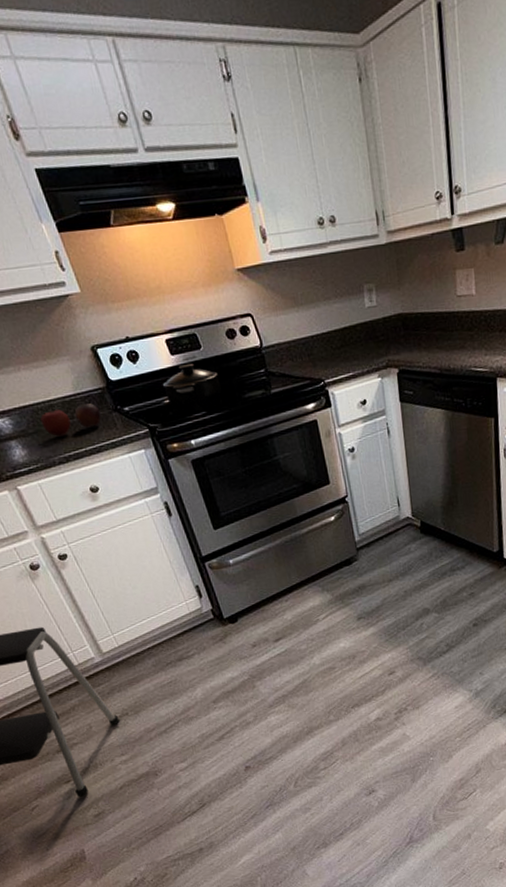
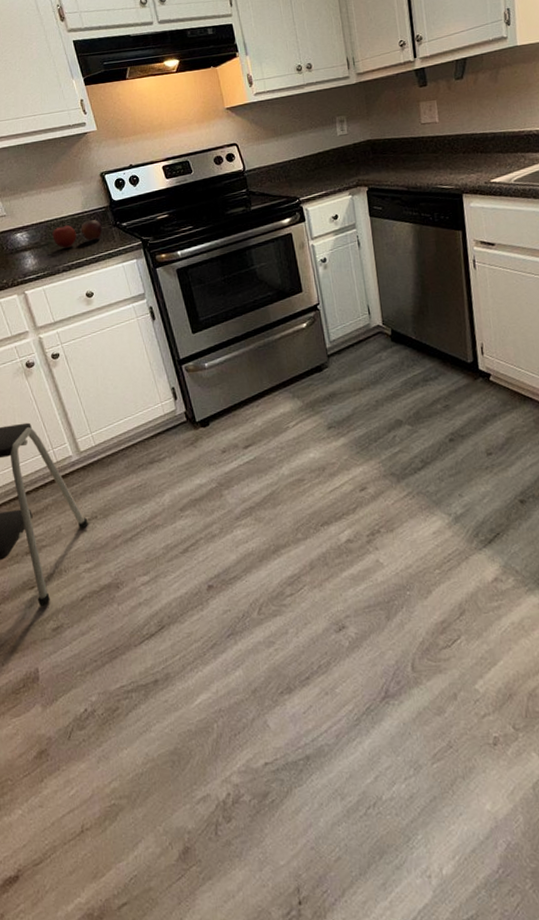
saucepan: present [162,363,223,415] -> none [156,185,208,230]

